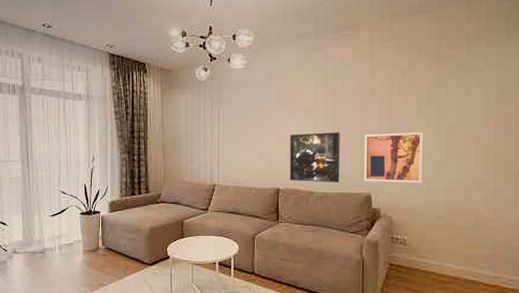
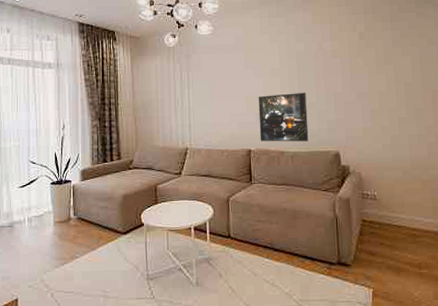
wall art: present [363,132,423,184] -> none [329,90,387,140]

